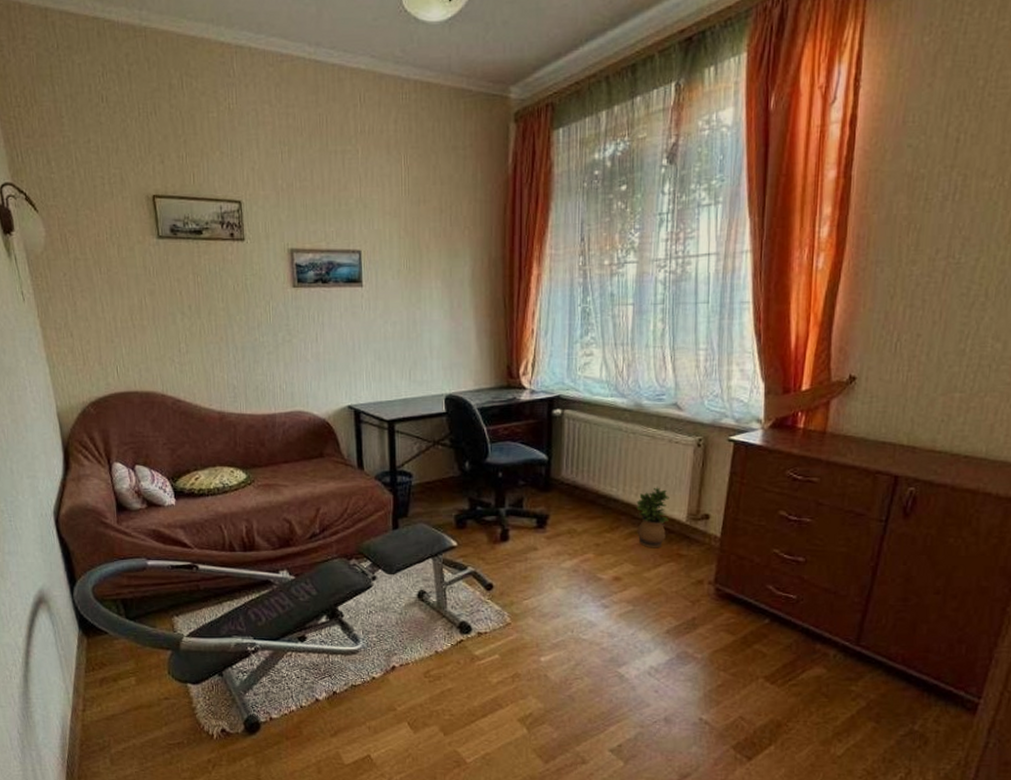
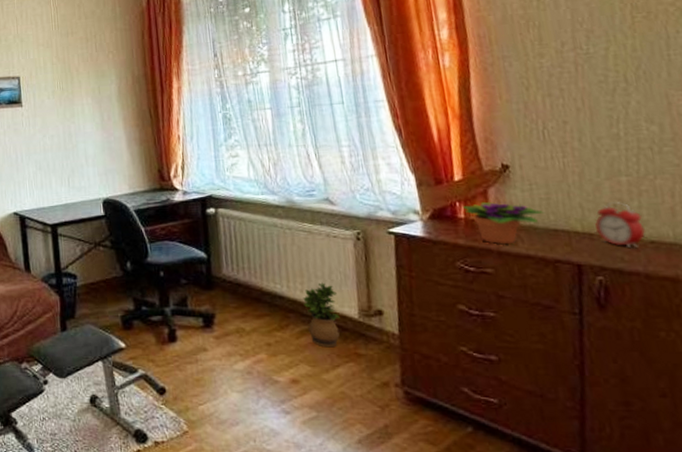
potted flower: none [803,412,878,454] -> present [462,201,545,244]
alarm clock: none [920,417,963,461] -> present [595,202,645,247]

